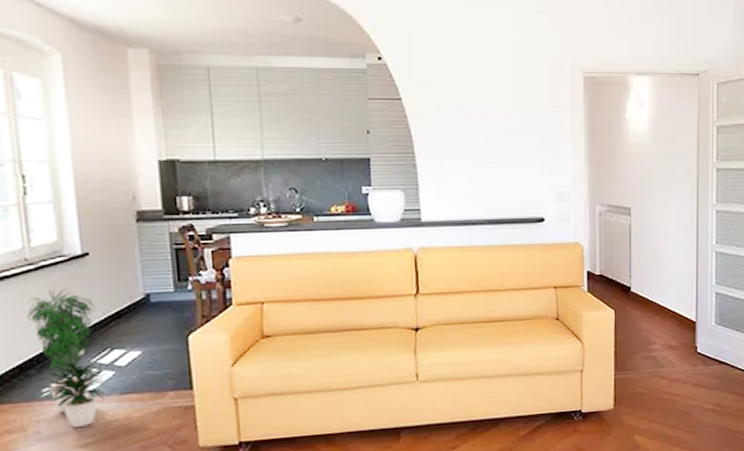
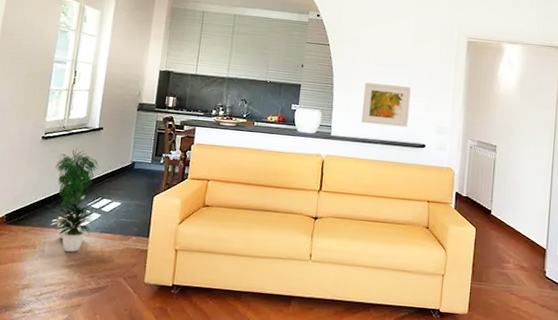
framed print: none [457,144,519,200] -> present [361,82,411,128]

